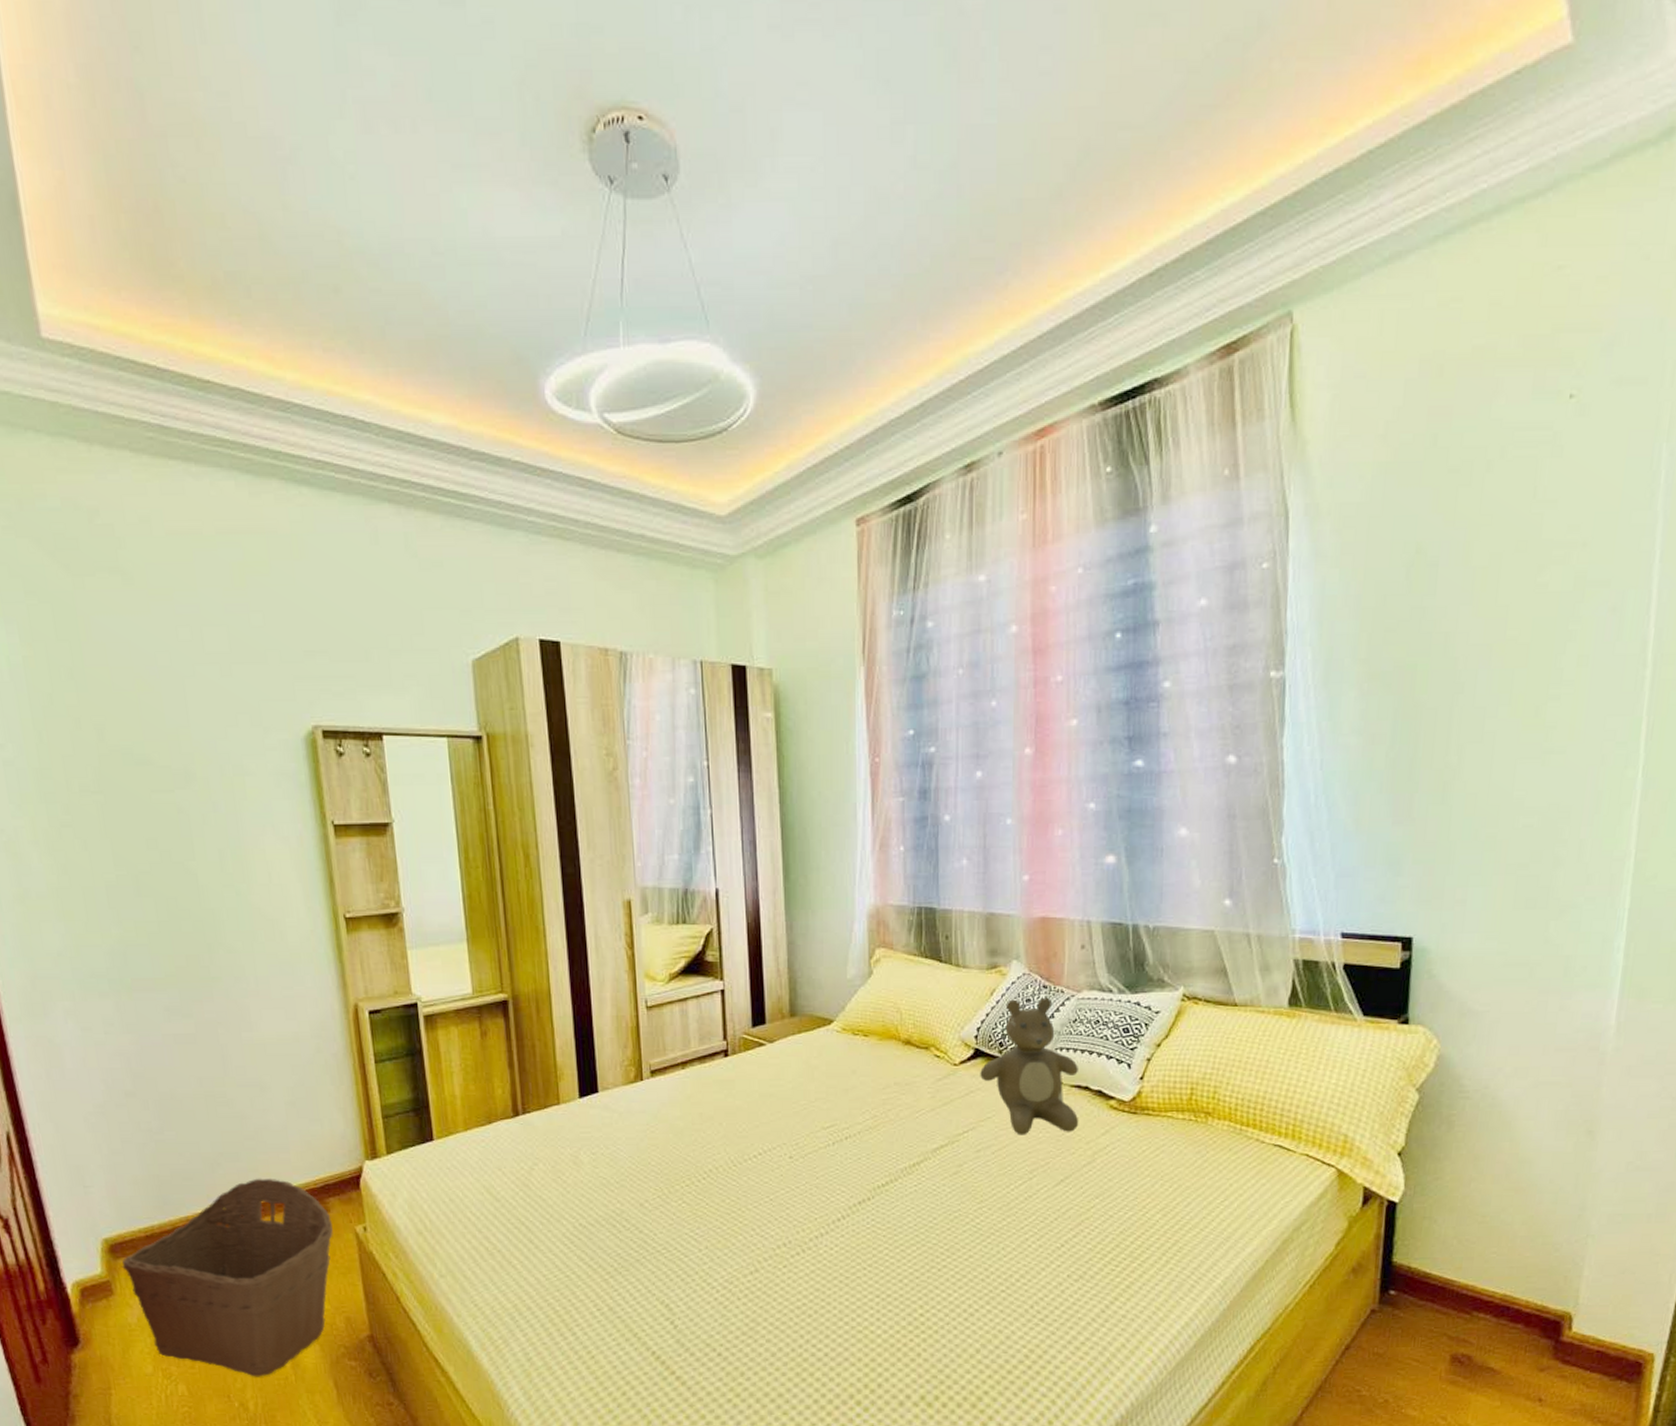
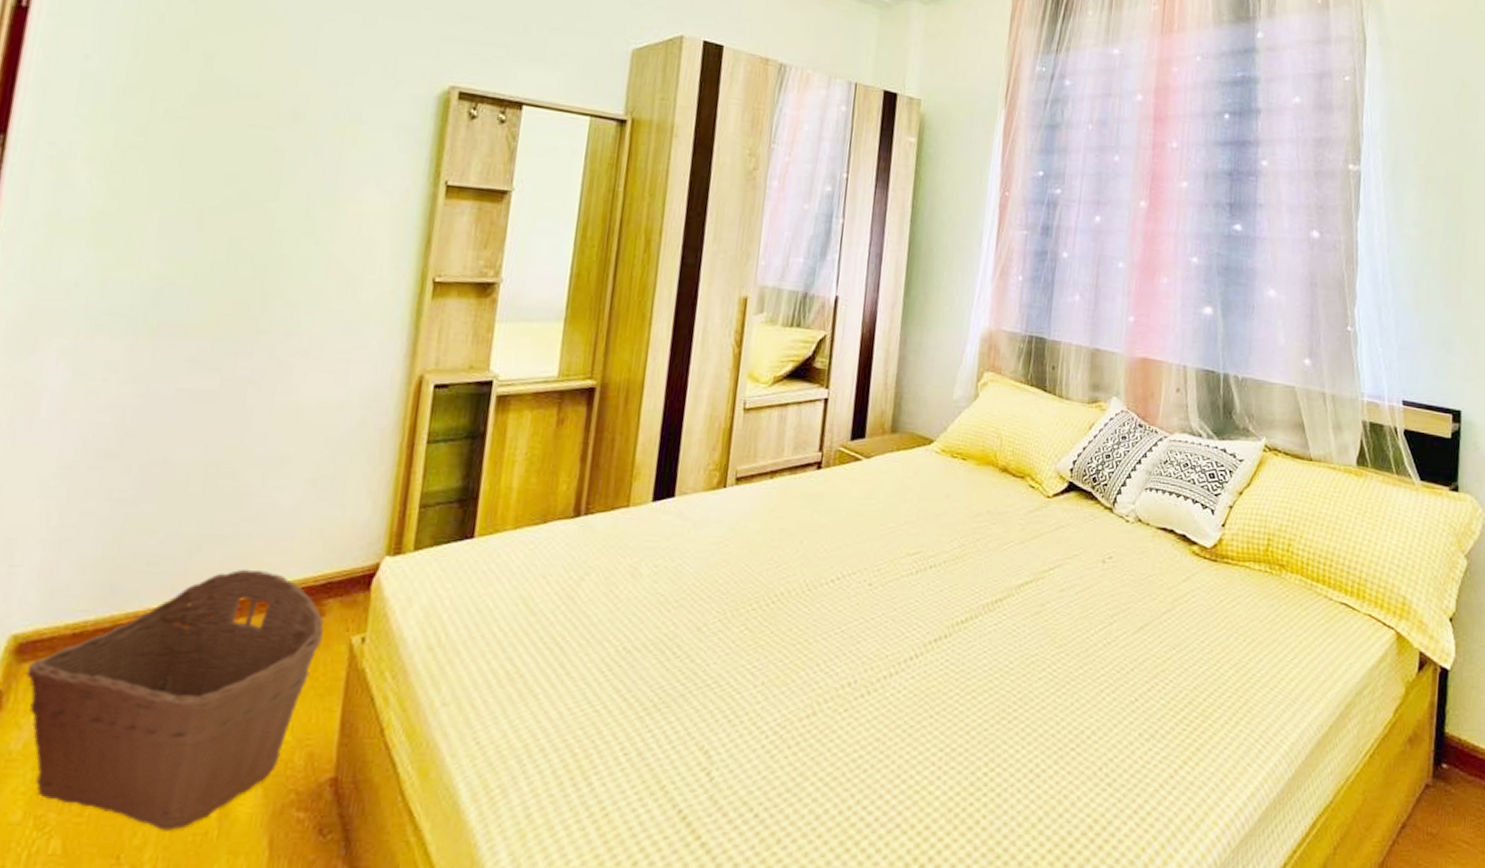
teddy bear: present [980,997,1079,1135] -> none [1071,435,1165,577]

